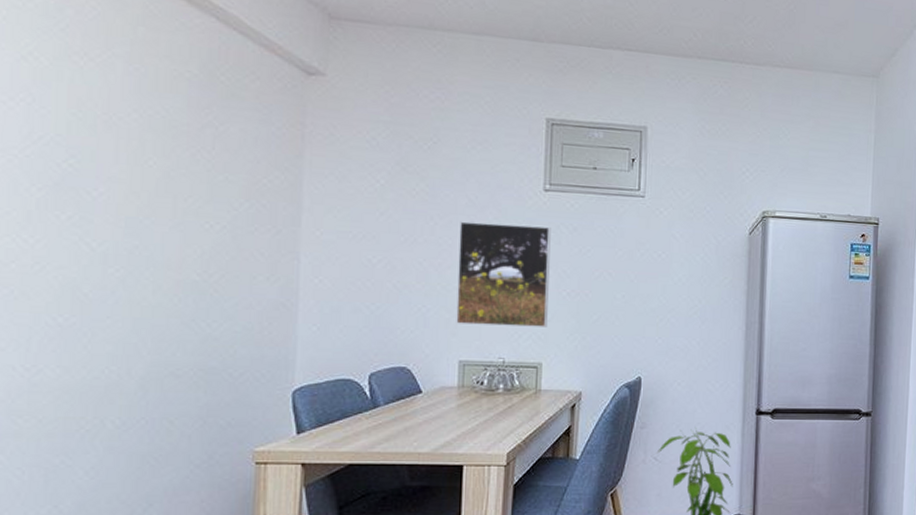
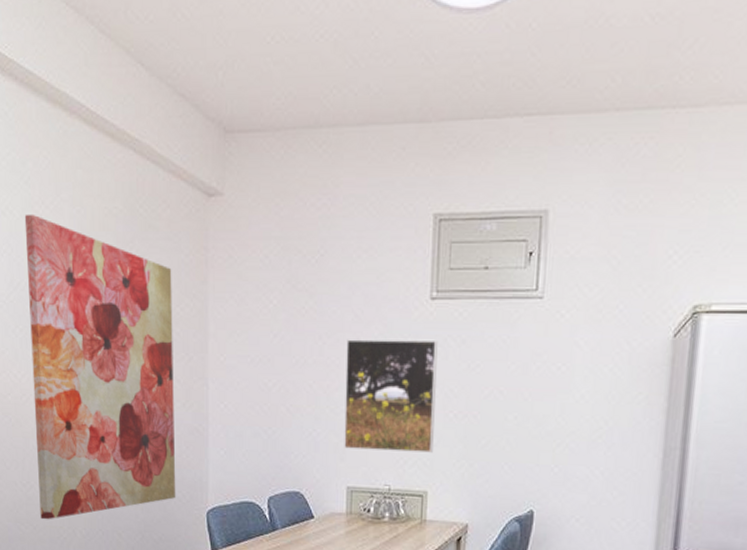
wall art: none [50,63,259,410] -> present [24,214,176,520]

